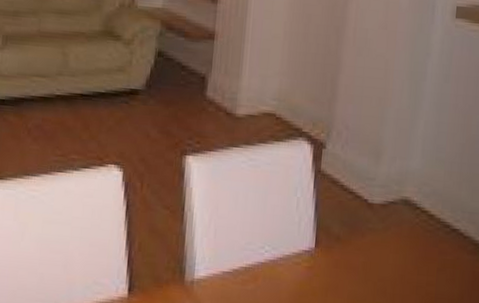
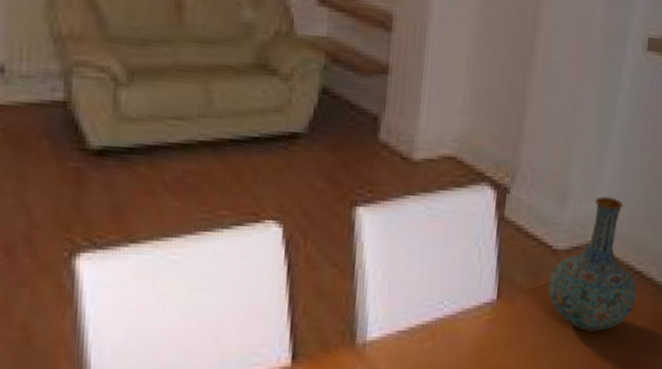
vase: none [364,154,455,287] -> present [548,197,638,332]

